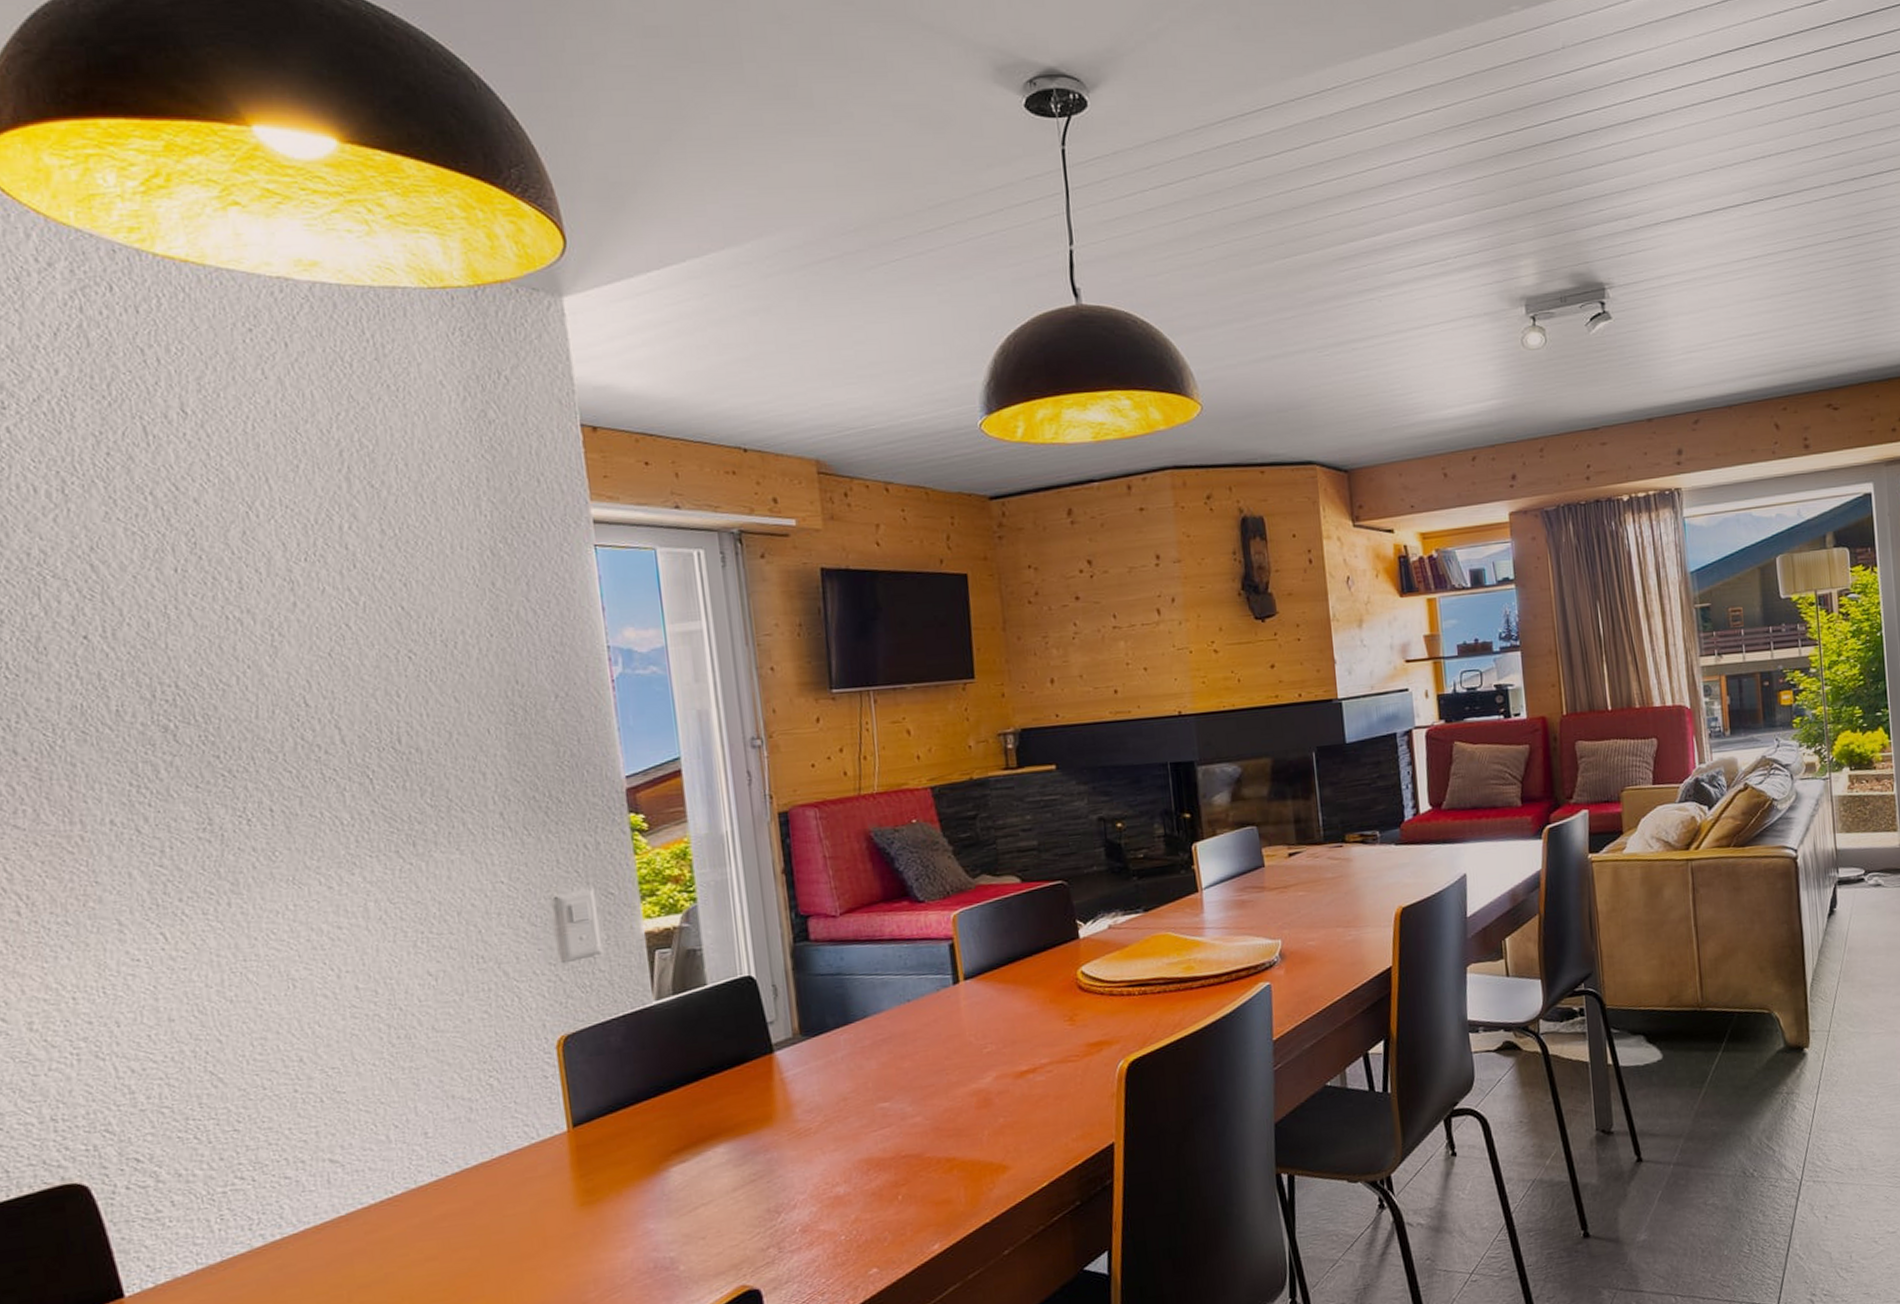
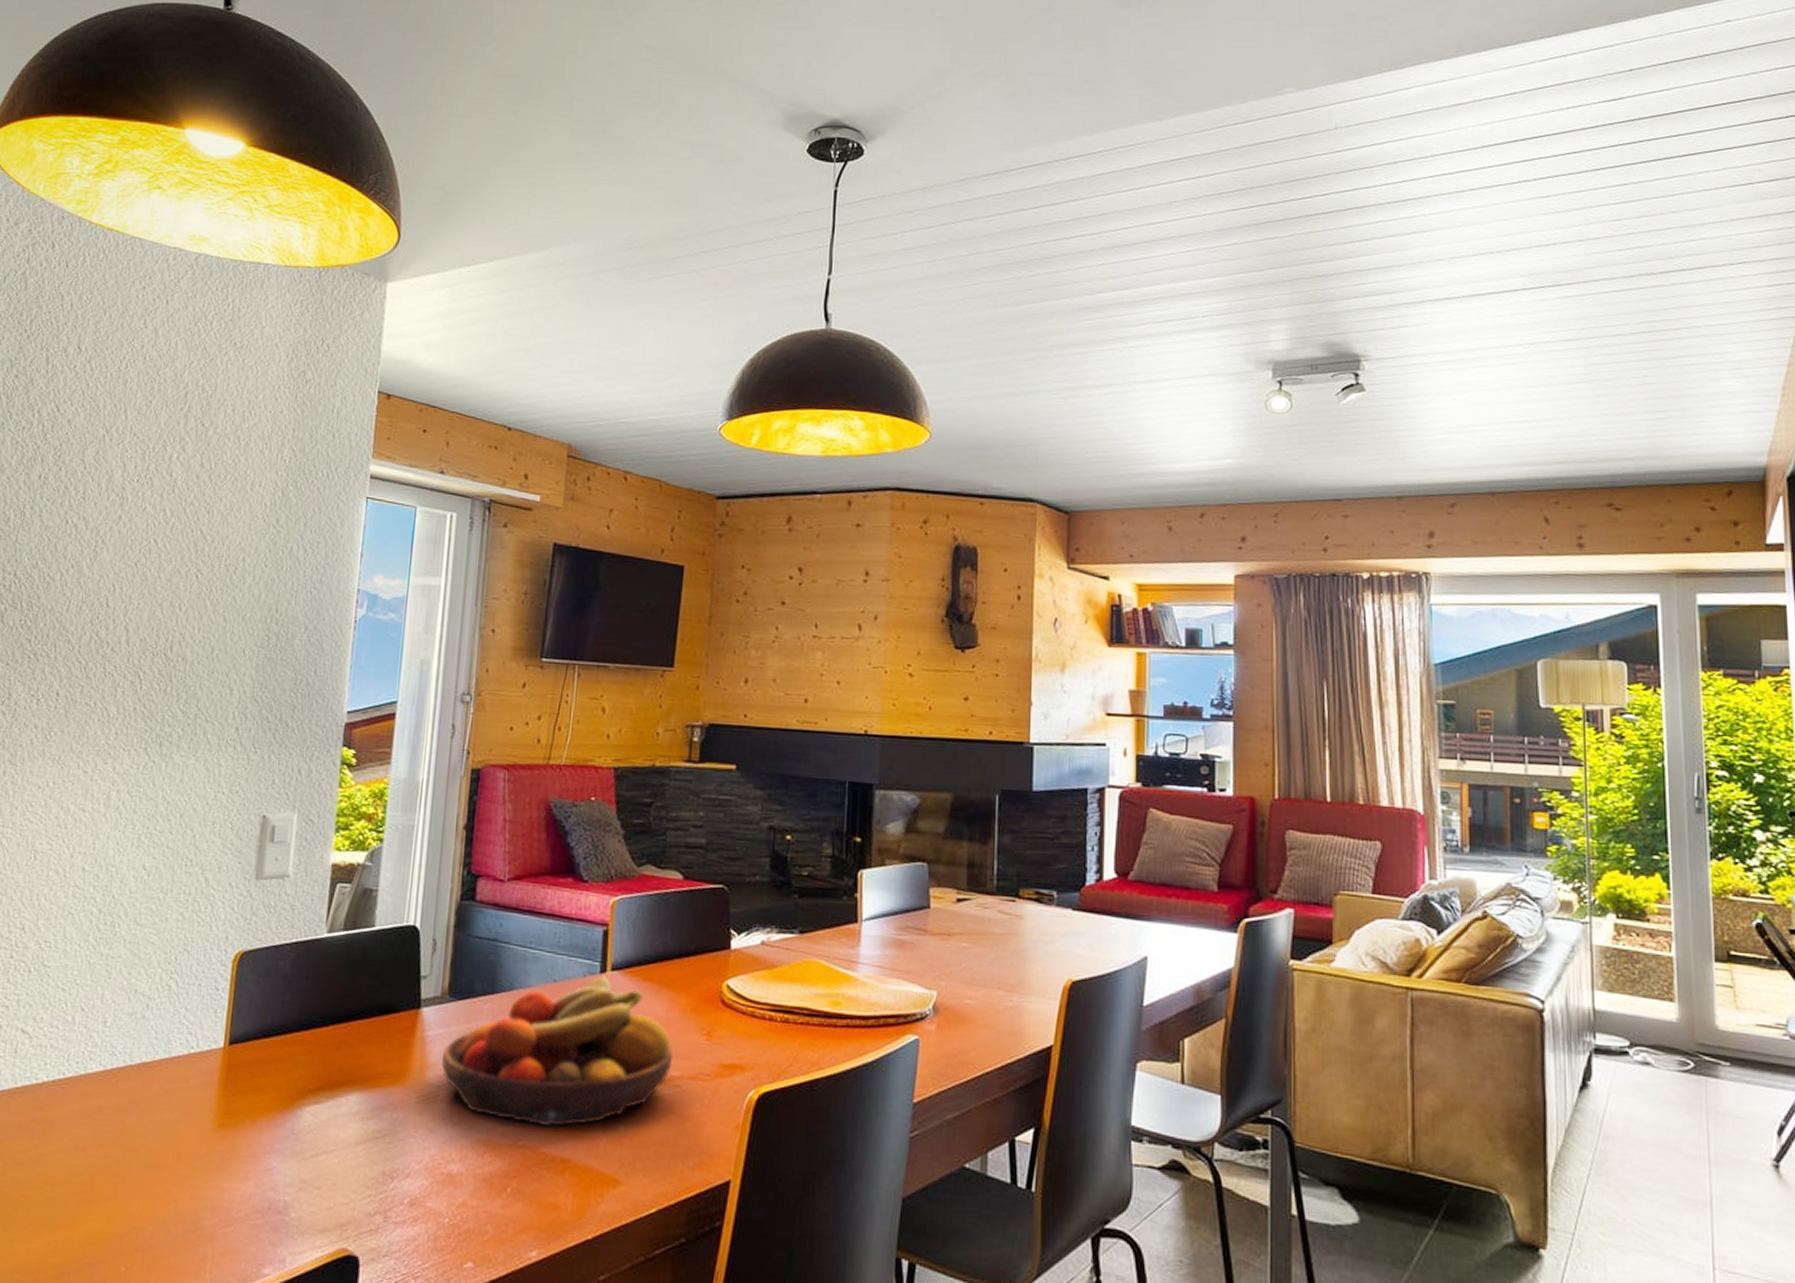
fruit bowl: none [805,986,1041,1137] -> present [441,976,674,1127]

